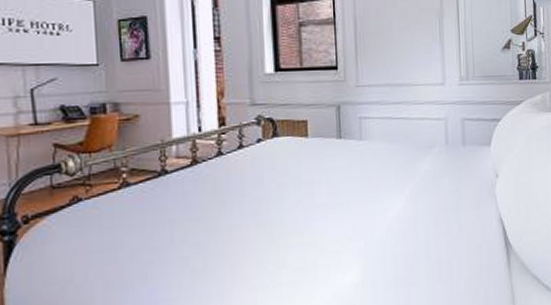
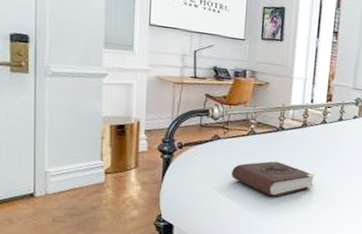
book: none [103,215,220,265] -> present [231,161,316,197]

